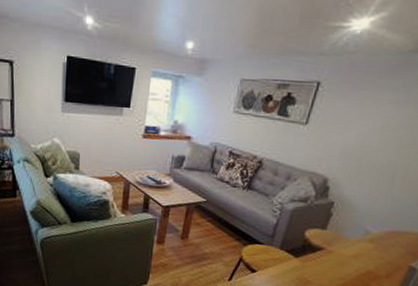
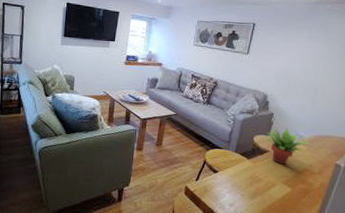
succulent plant: none [317,218,381,266] -> present [263,126,311,165]

